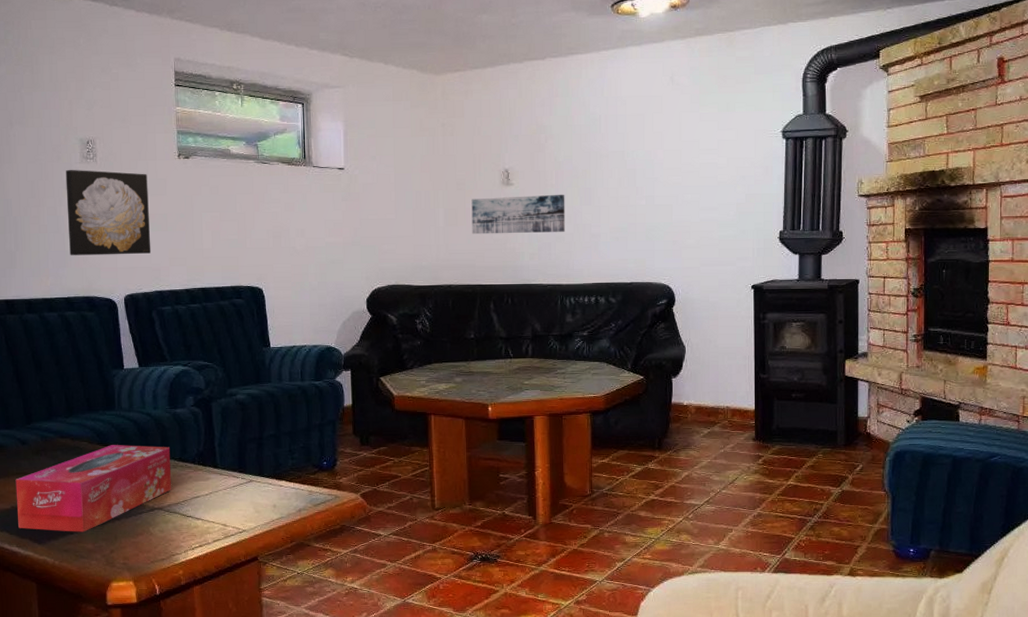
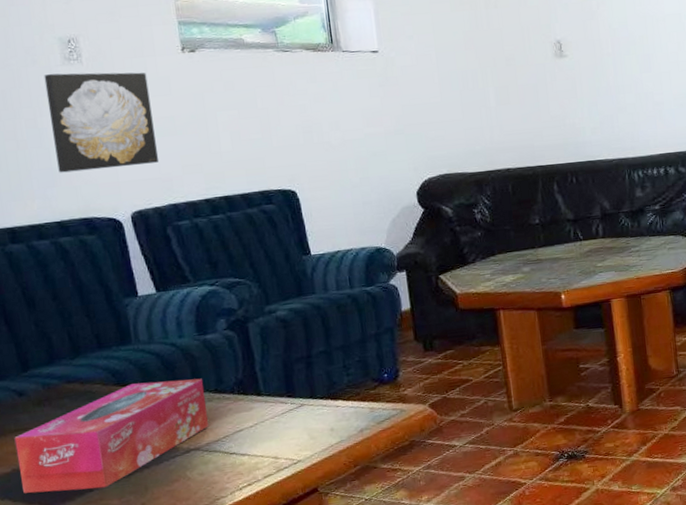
wall art: present [471,194,566,235] -> none [523,62,627,113]

